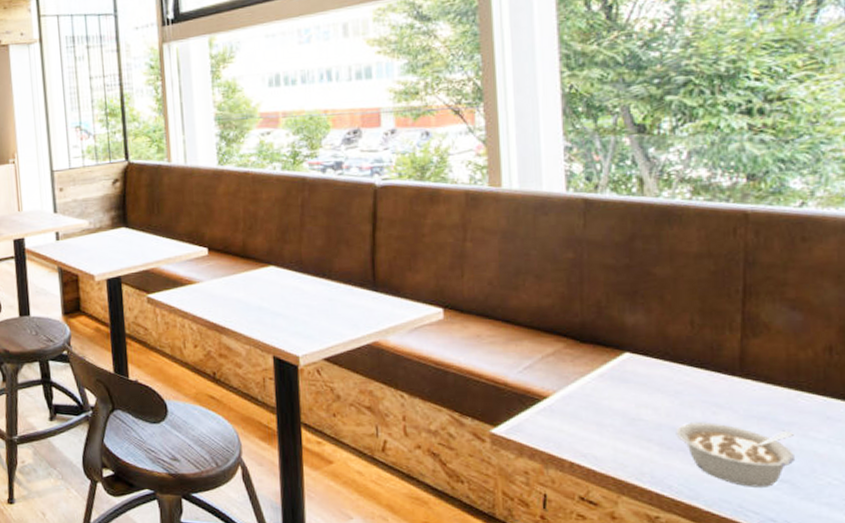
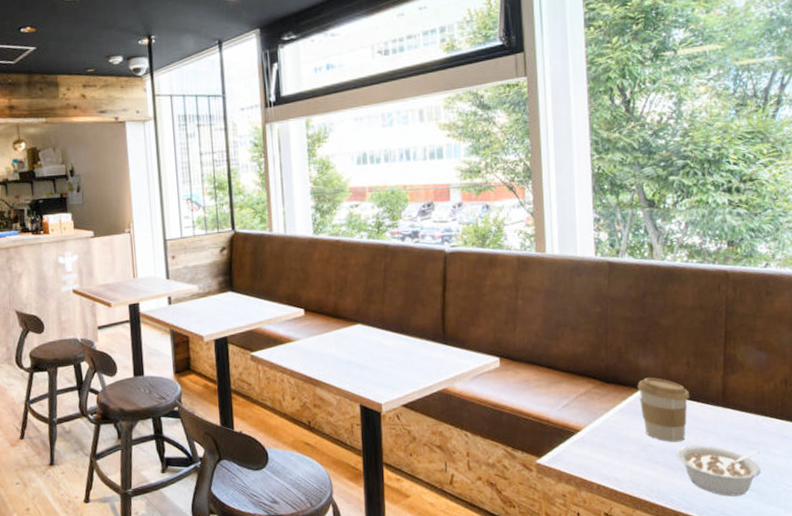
coffee cup: none [622,337,695,417] -> present [637,377,690,443]

